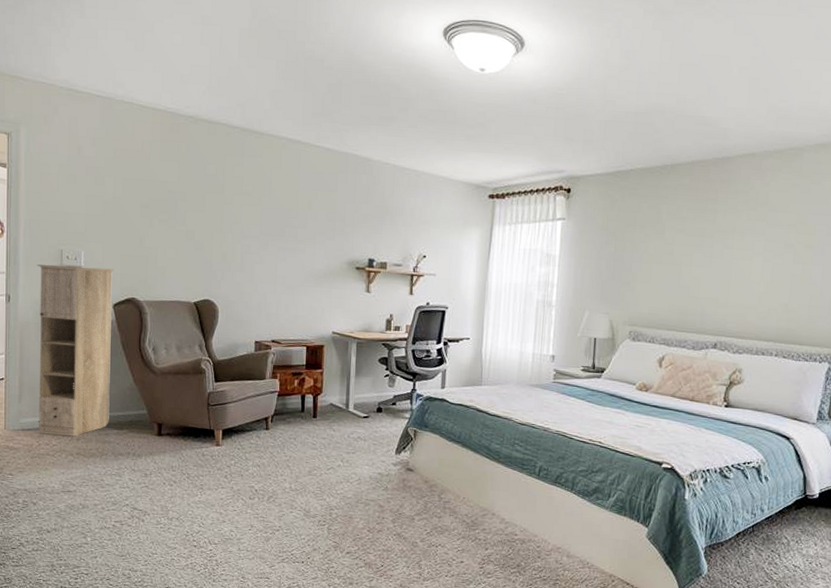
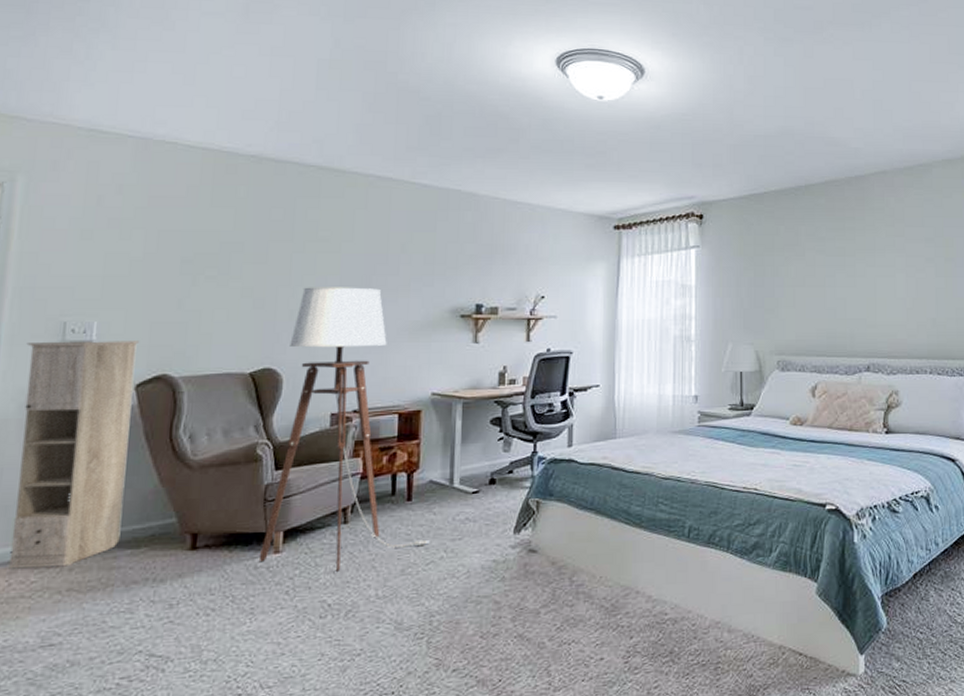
floor lamp: none [205,234,330,466] -> present [258,287,430,571]

